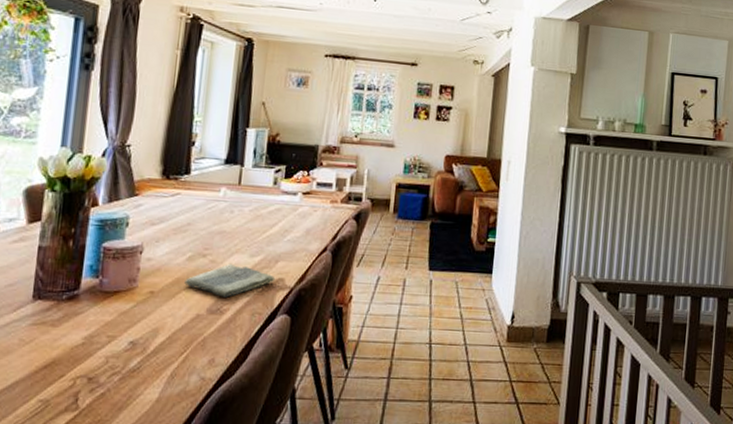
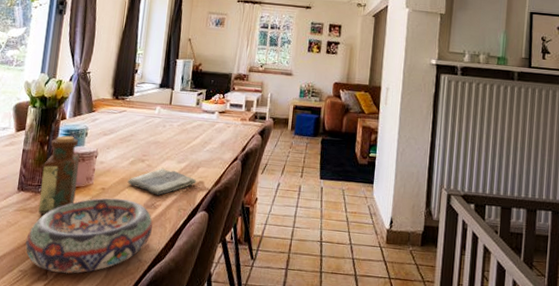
decorative bowl: none [46,303,220,401] -> present [25,198,153,274]
bottle: none [63,226,119,328] -> present [38,135,80,215]

